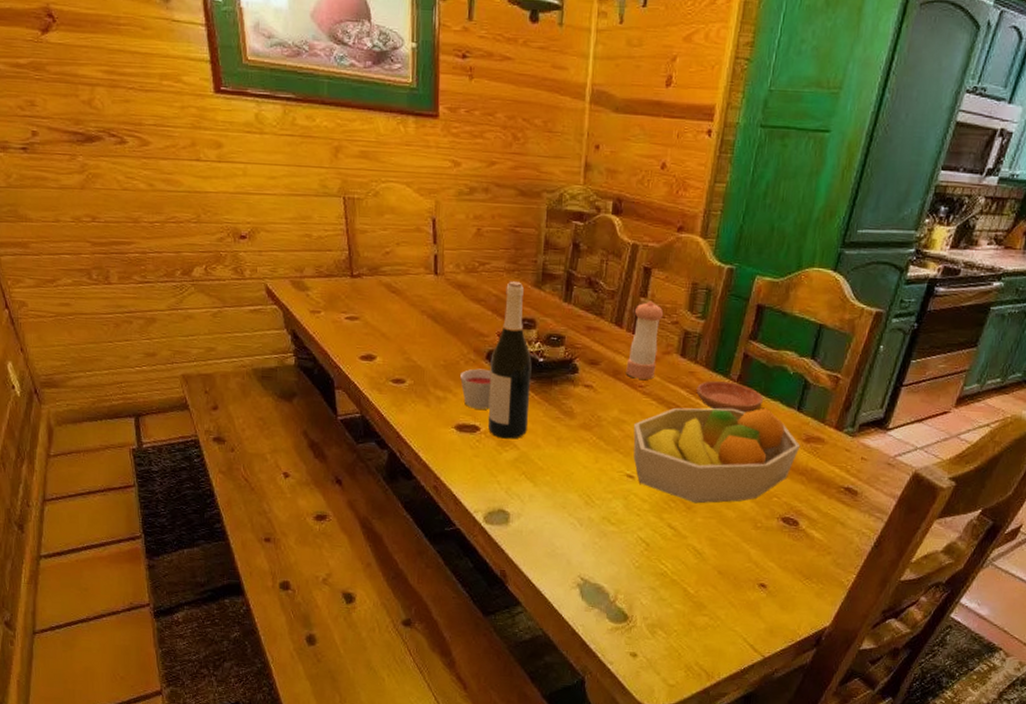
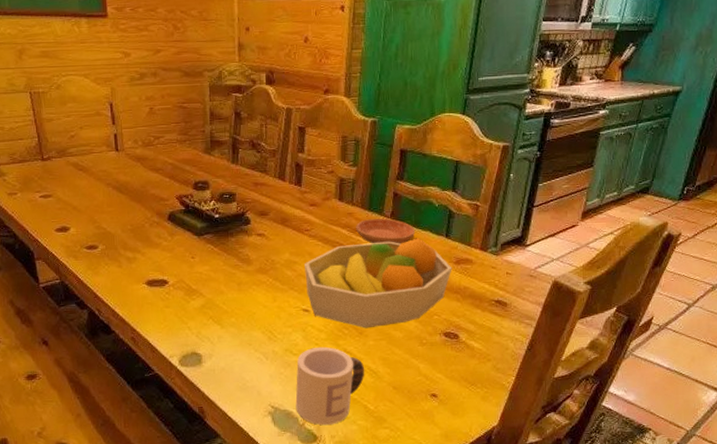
candle: present [460,368,491,410] -> none [146,229,175,265]
wine bottle: present [487,281,532,439] -> none [172,150,211,289]
mug: none [607,518,689,606] -> present [295,346,365,426]
pepper shaker: present [626,301,664,380] -> none [292,155,320,224]

